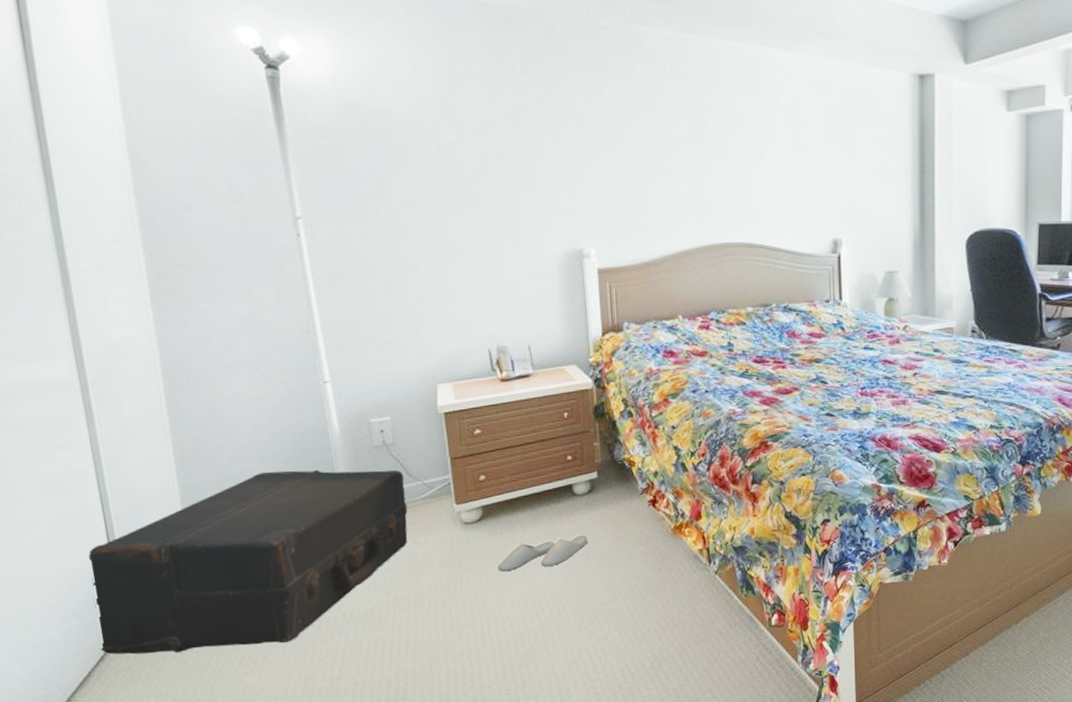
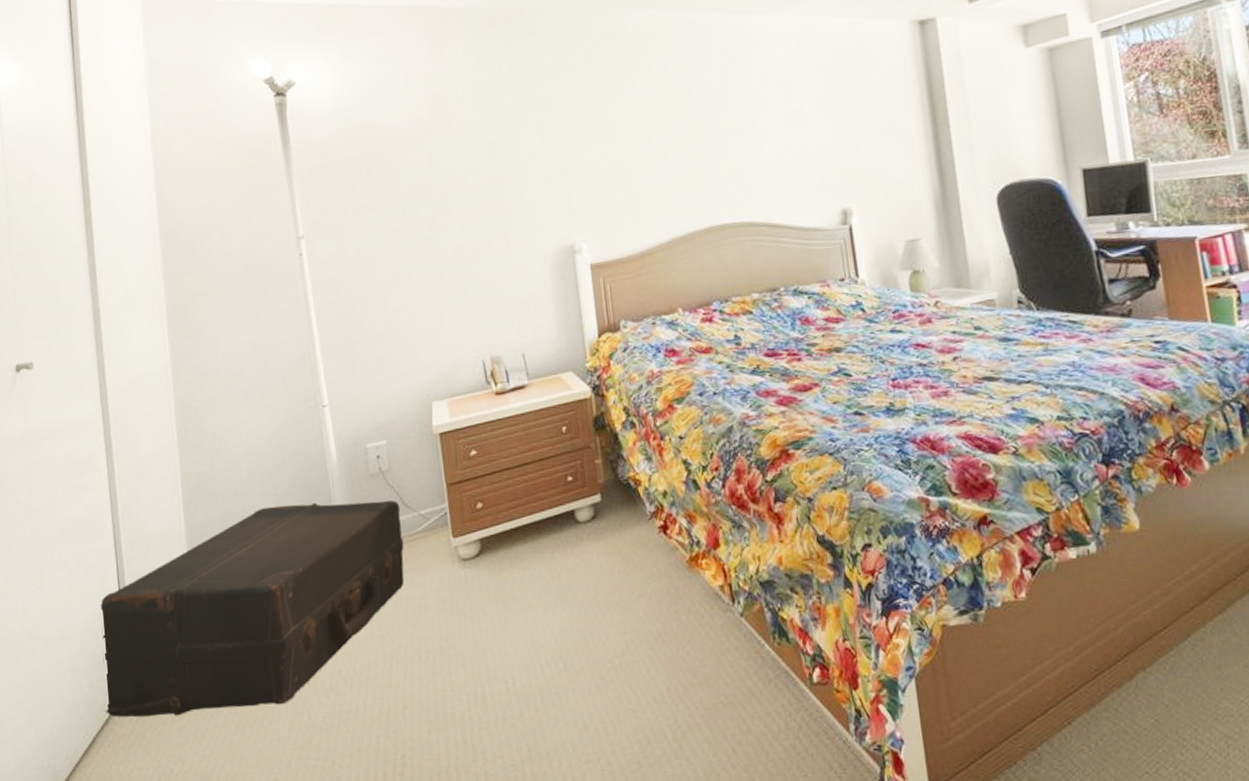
slippers: present [497,534,588,572] -> none [497,570,595,617]

